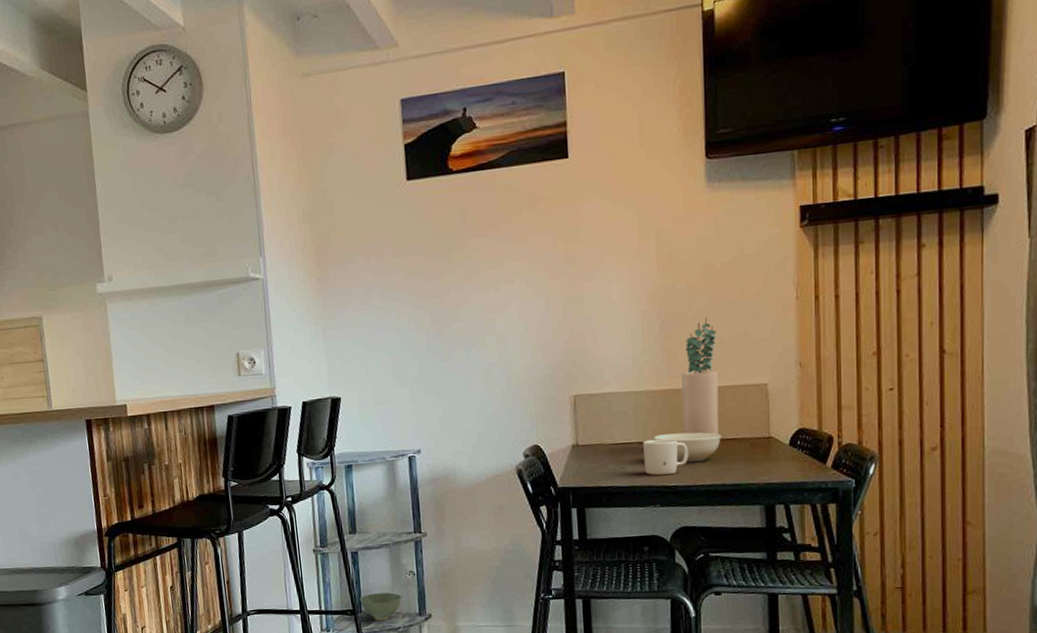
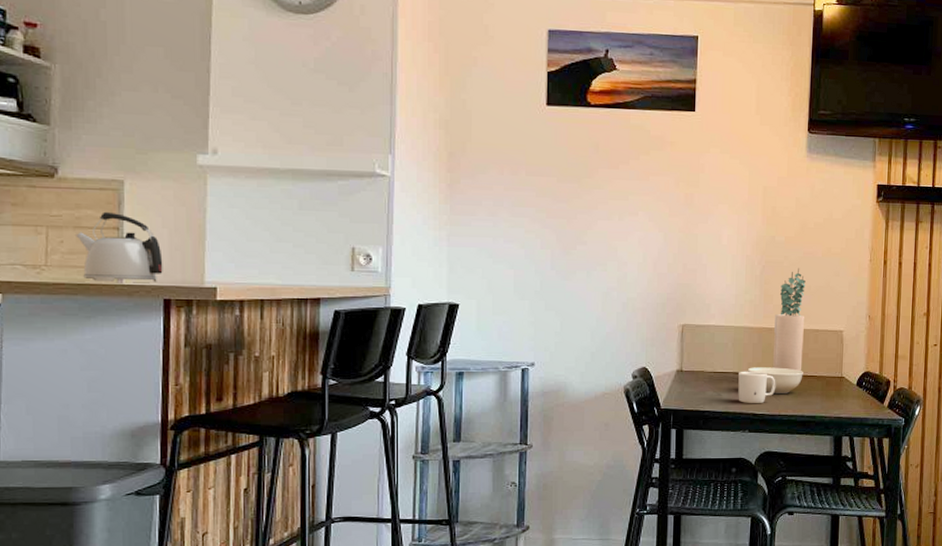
kettle: none [11,346,82,410] -> present [74,211,163,282]
bowl: present [359,592,402,621] -> none [457,503,501,532]

